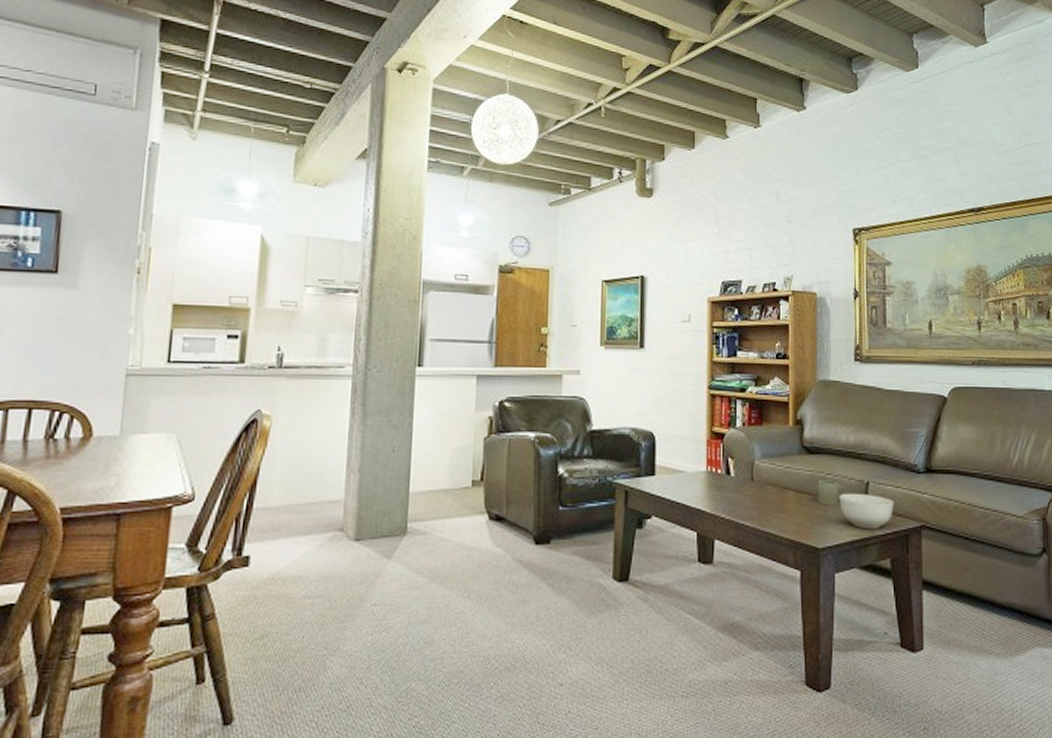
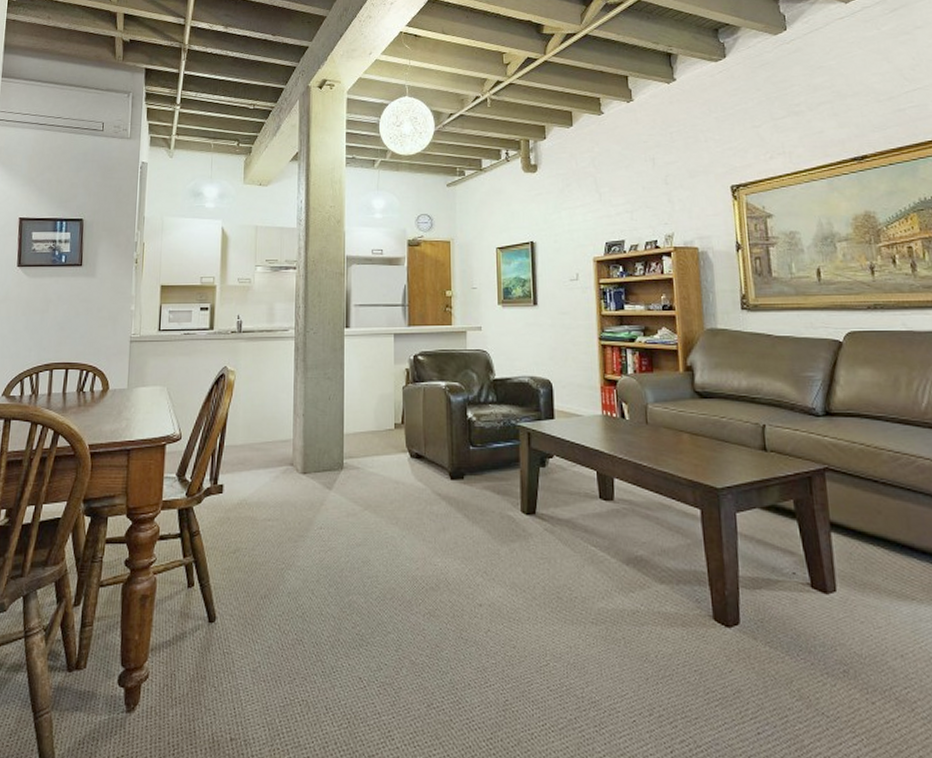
mug: present [817,480,846,506] -> none [712,423,742,447]
bowl: present [838,493,895,530] -> none [734,435,794,471]

